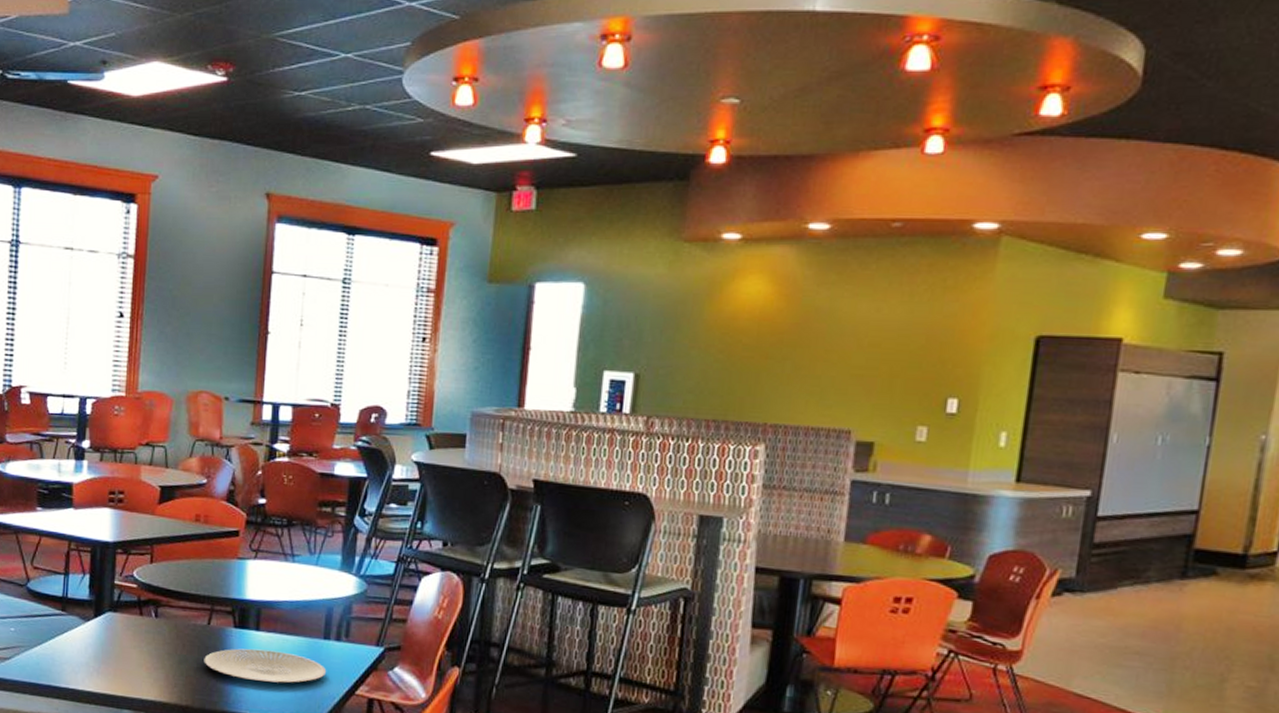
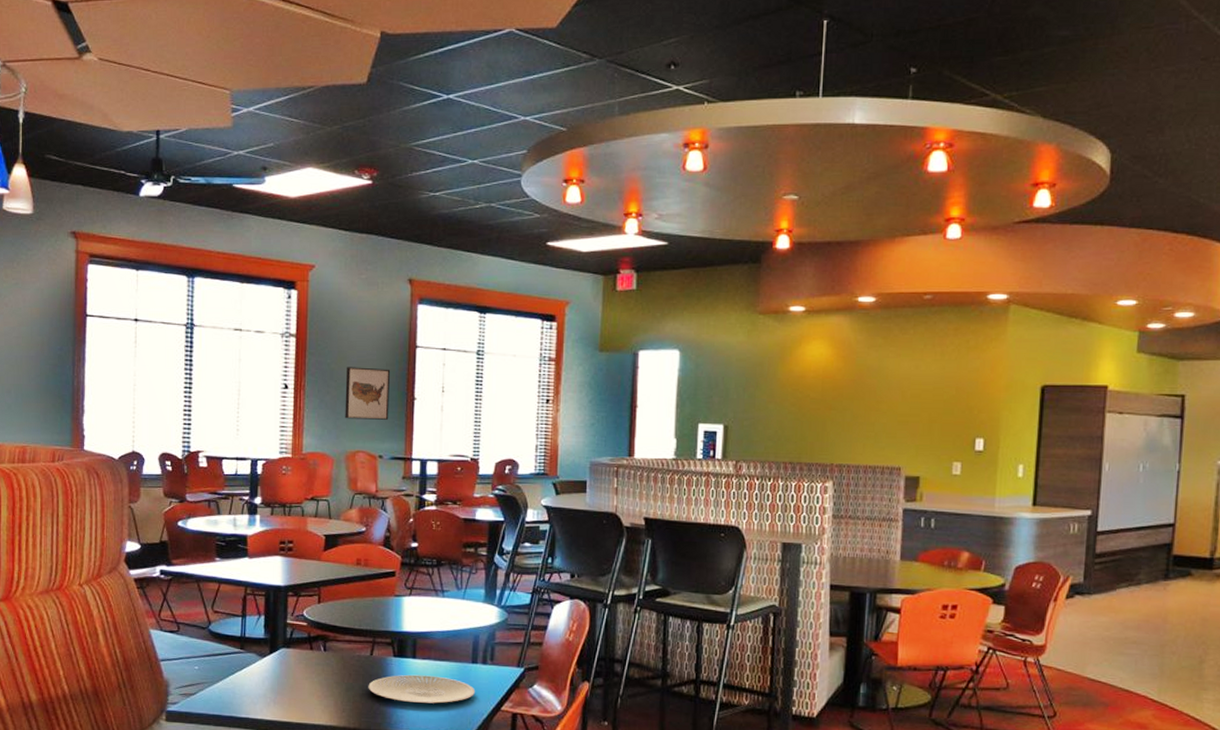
wall art: none [187,294,242,356] -> present [345,367,391,420]

